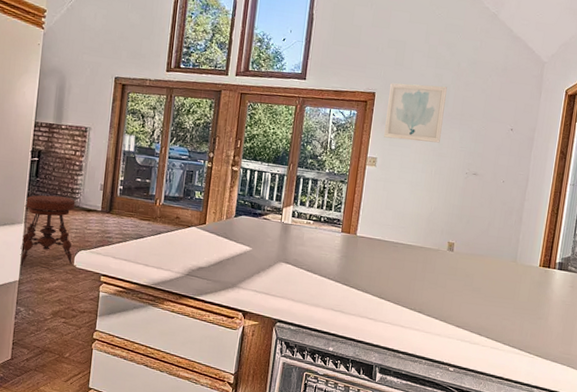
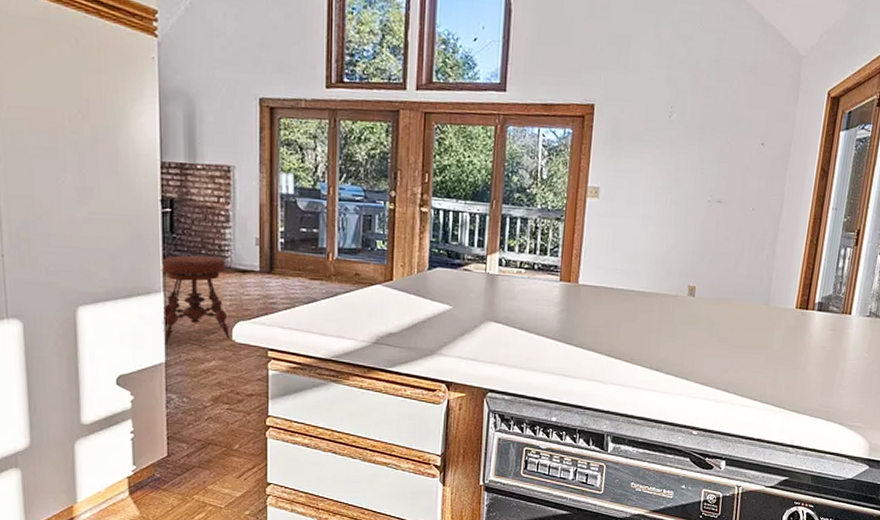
wall art: present [384,82,447,143] -> none [607,90,683,165]

